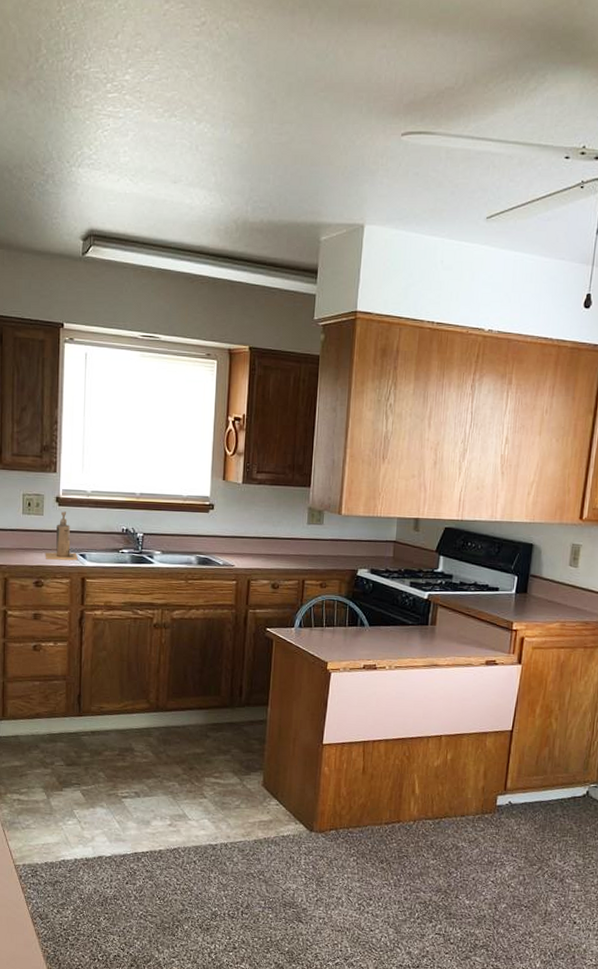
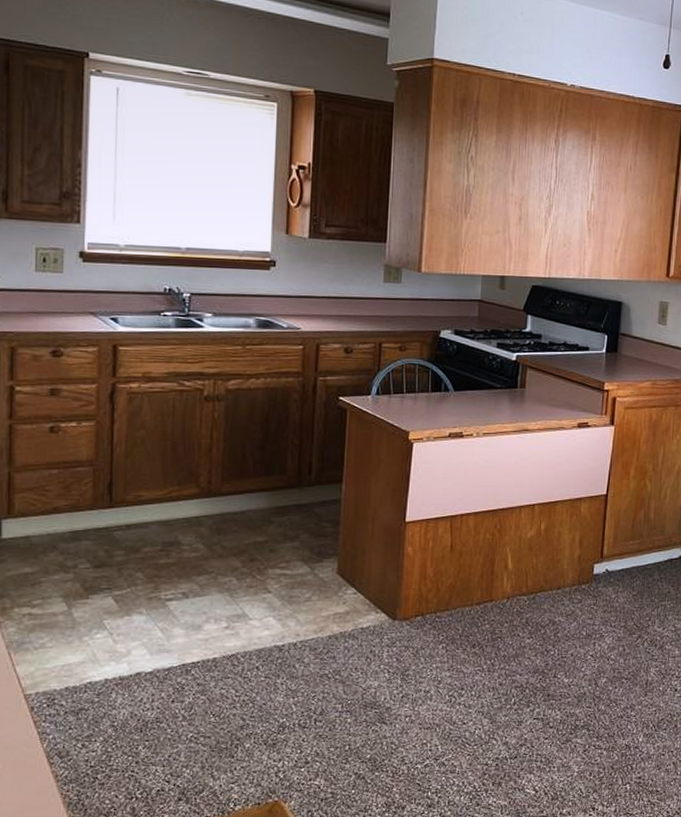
soap dispenser: present [45,511,78,561] -> none [65,268,108,326]

